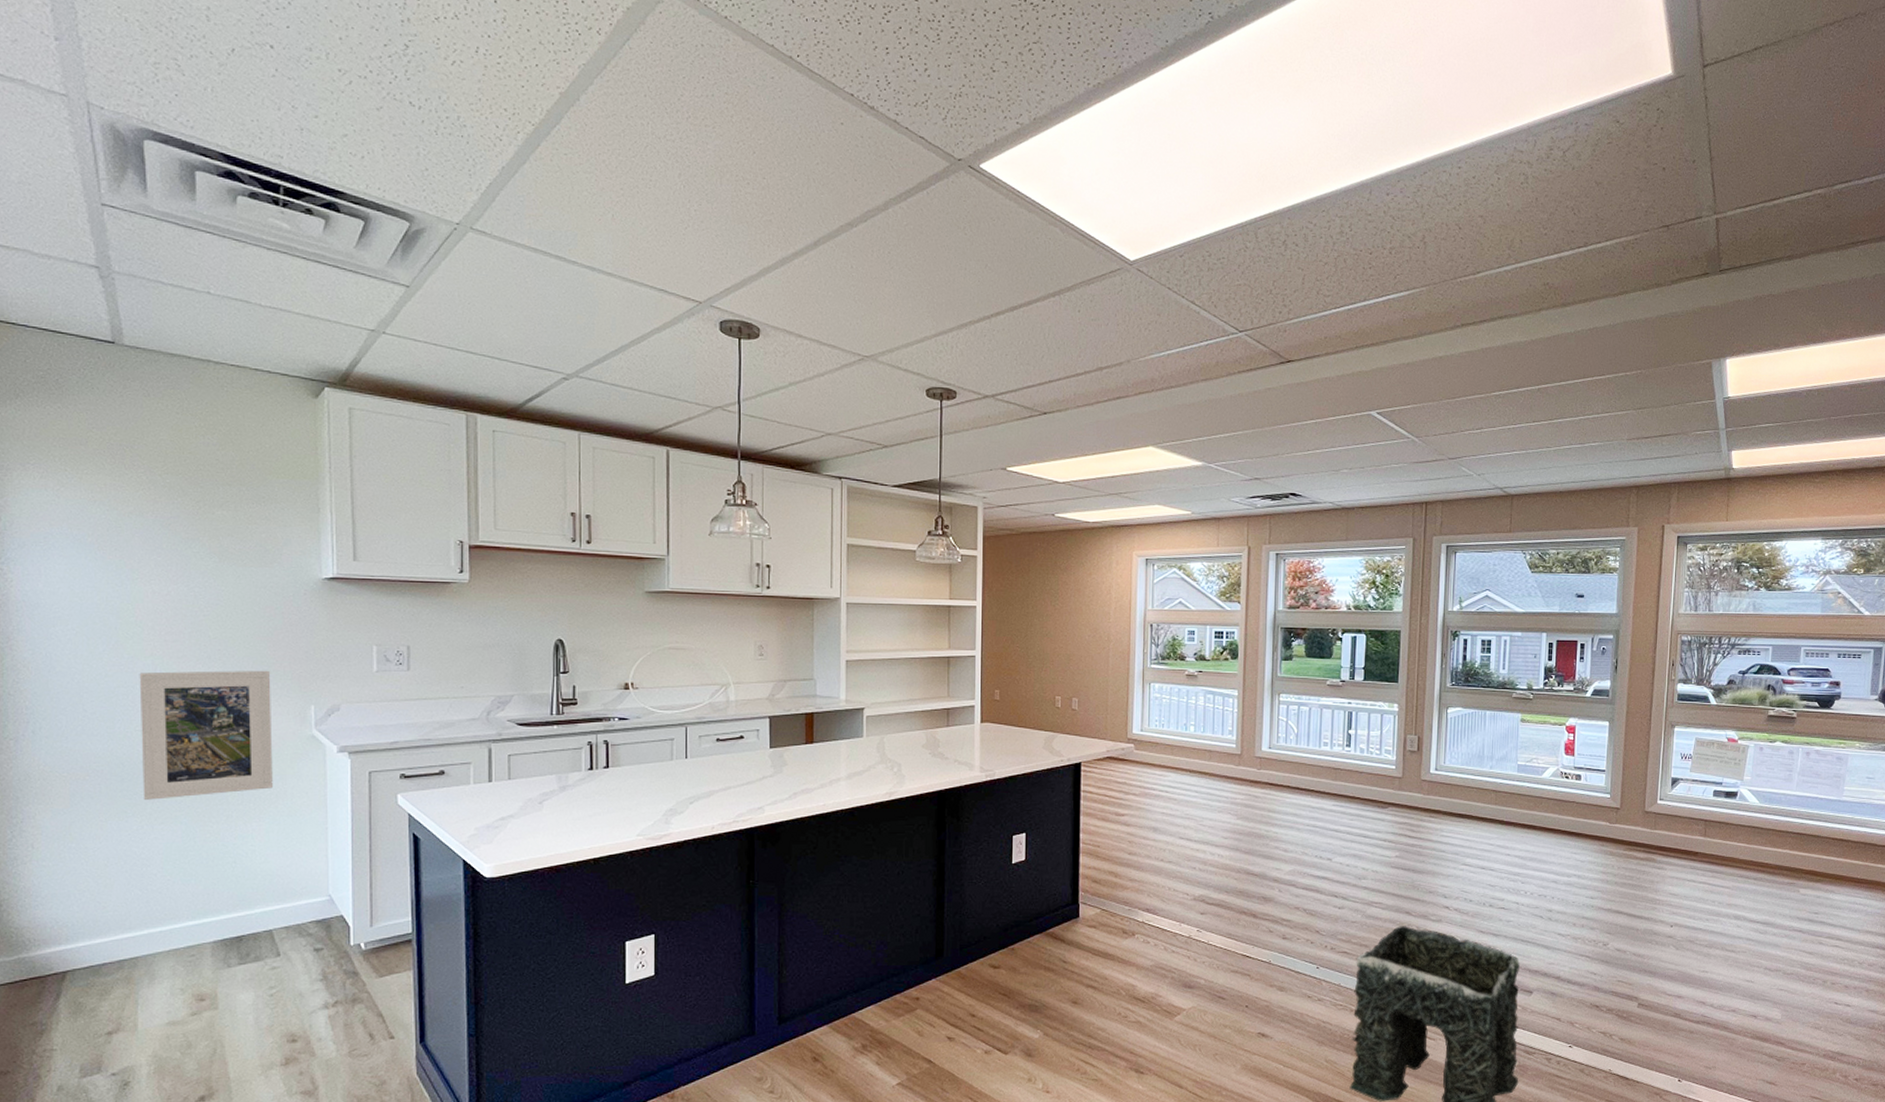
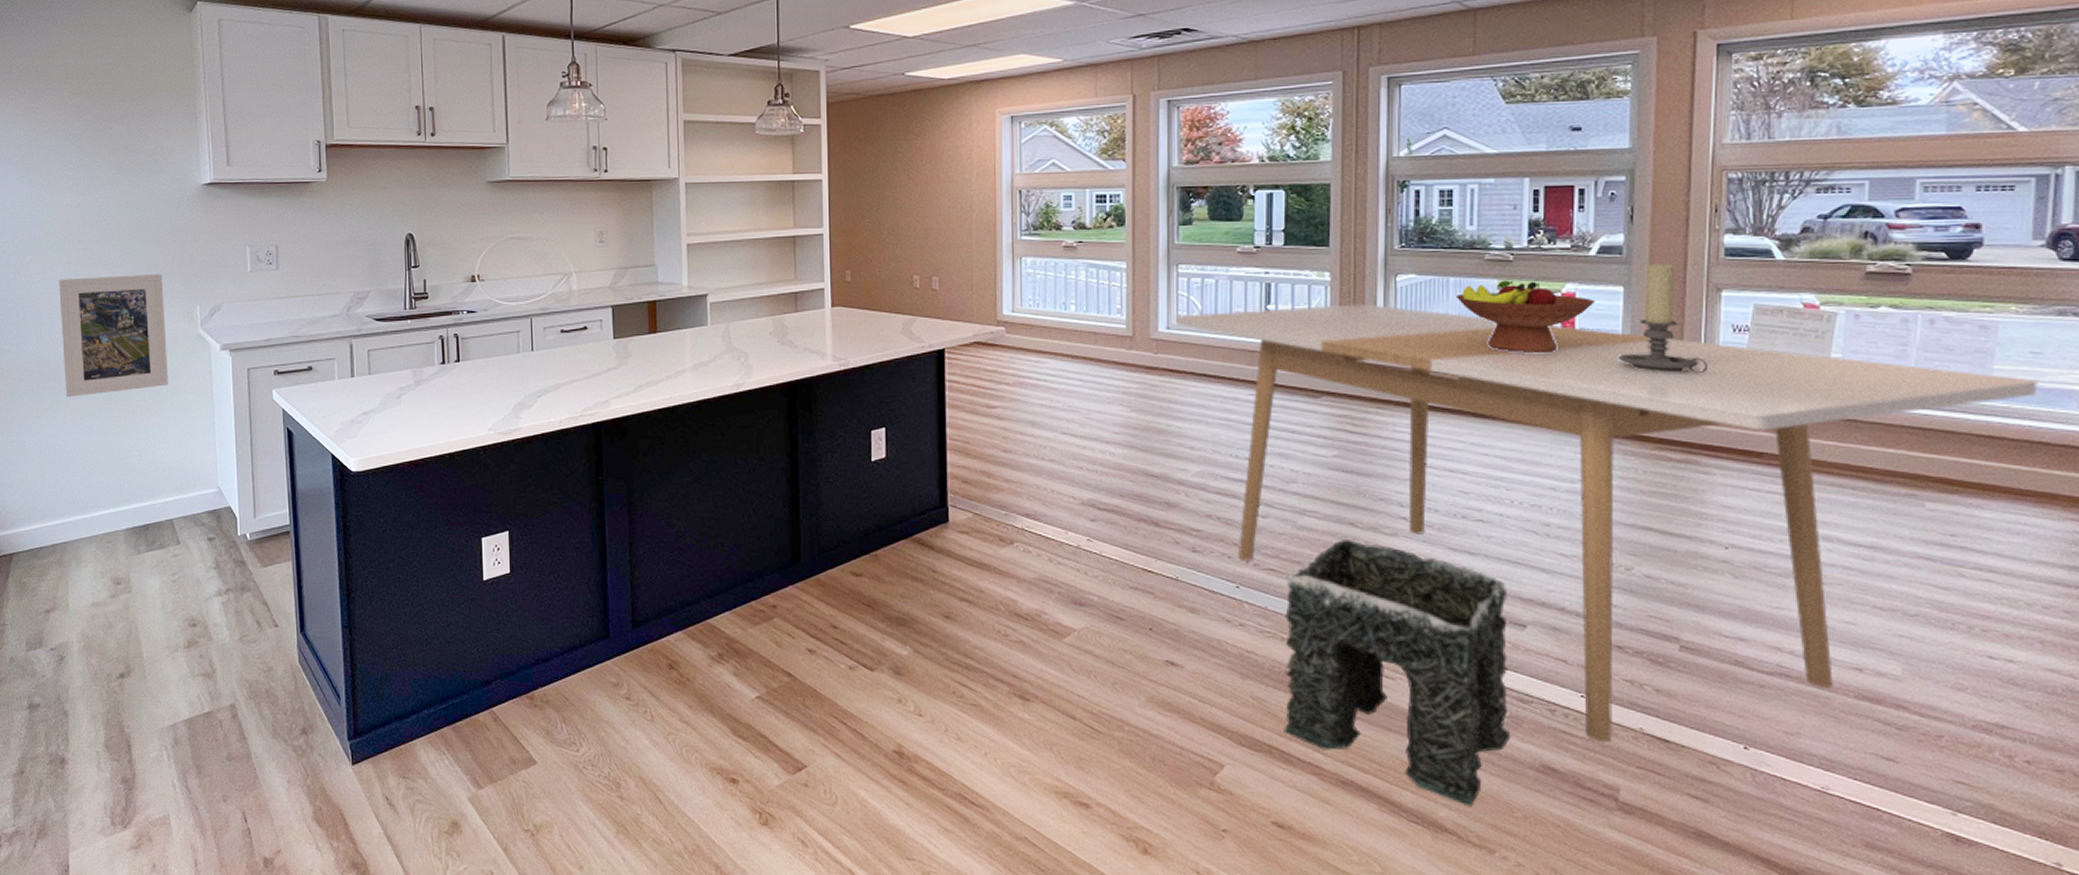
dining table: none [1276,731,1871,1083] -> present [1175,304,2039,743]
fruit bowl: none [1491,714,1589,773] -> present [1457,280,1595,353]
candle holder: none [1604,703,1664,792] -> present [1619,262,1709,374]

